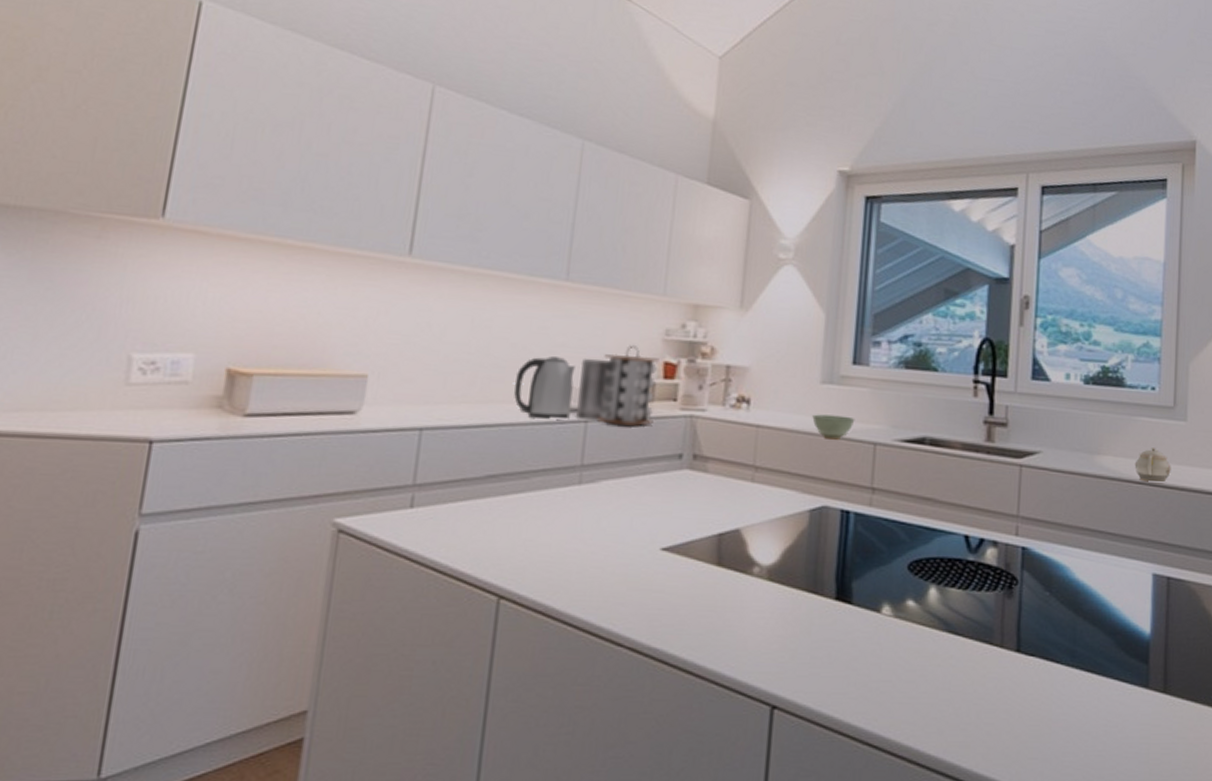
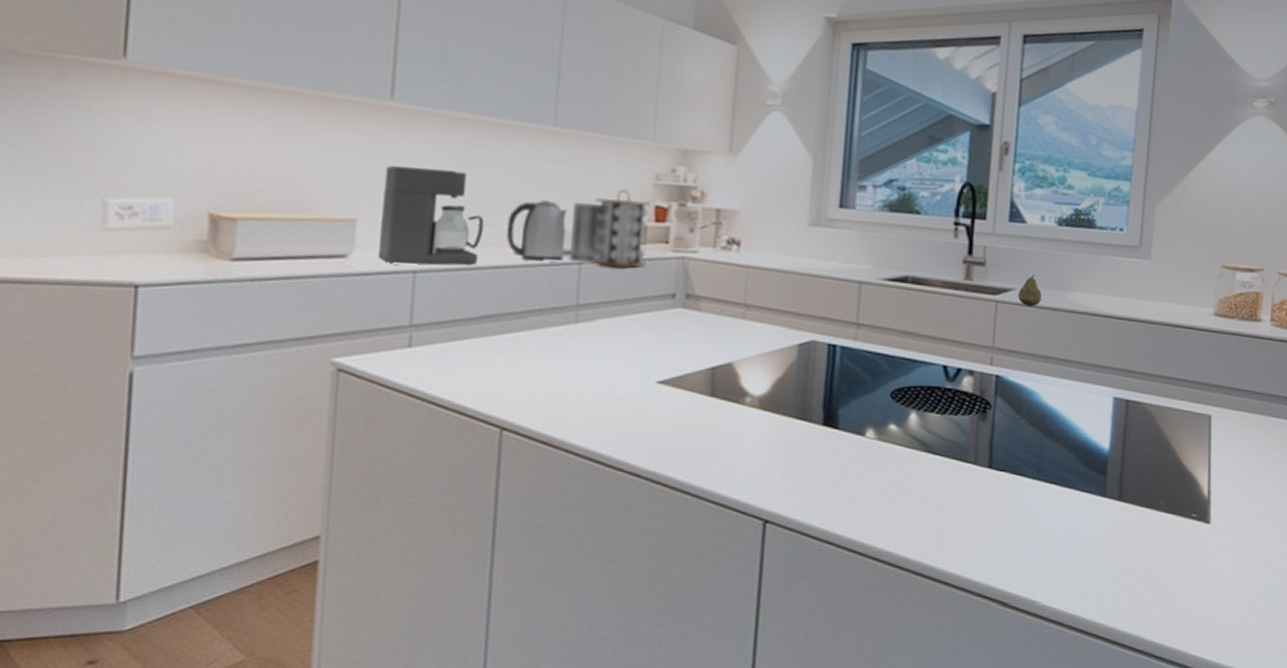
coffee maker: none [386,321,493,424] -> present [377,166,485,266]
bowl: present [812,414,855,441] -> none [800,255,842,281]
fruit: none [1043,436,1069,473] -> present [1017,274,1042,308]
teapot: present [1134,448,1171,484] -> none [1101,284,1135,317]

